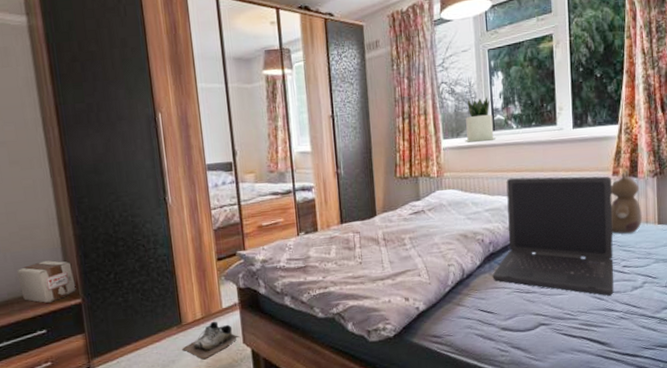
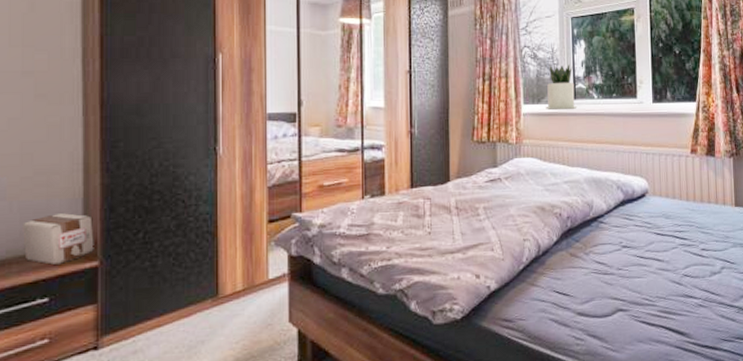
shoe: present [182,321,240,360] -> none [215,294,285,341]
laptop: present [492,176,614,296] -> none [569,149,692,281]
stuffed bear: present [610,170,642,234] -> none [689,149,720,215]

